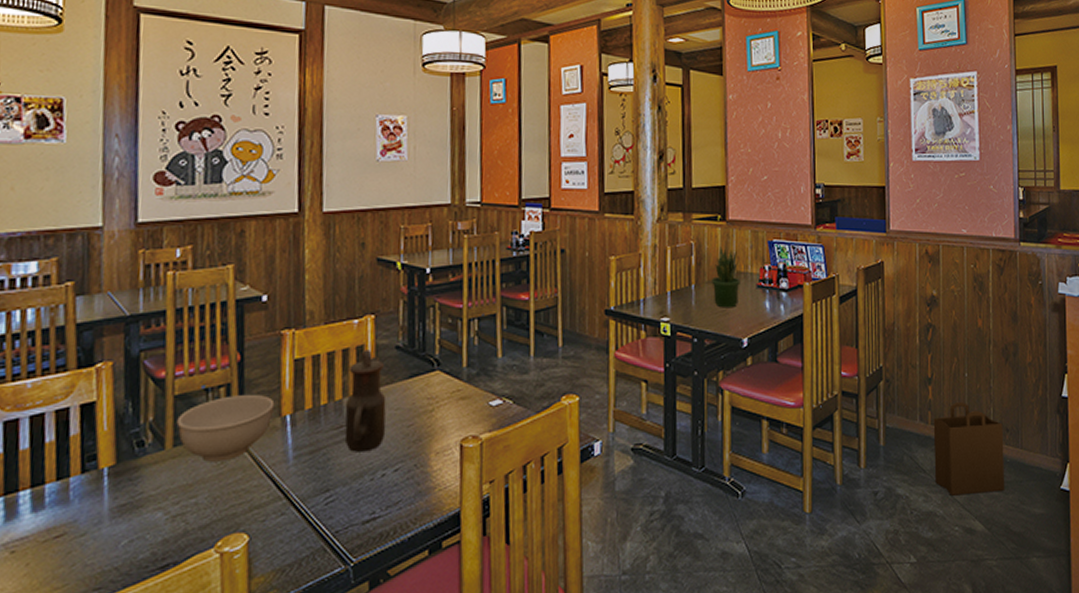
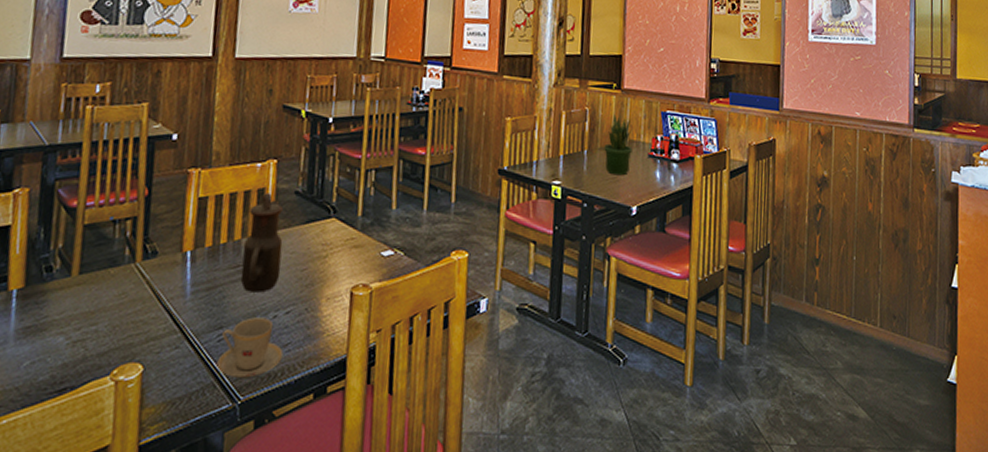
soup bowl: present [176,394,275,462] -> none [83,228,177,292]
teacup: none [326,477,395,541] -> present [216,317,284,379]
shopping bag: present [933,402,1005,496] -> none [818,285,891,380]

